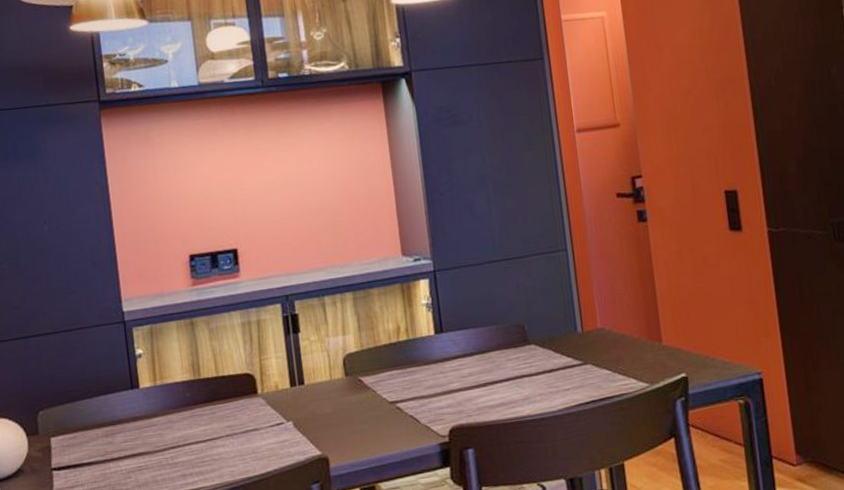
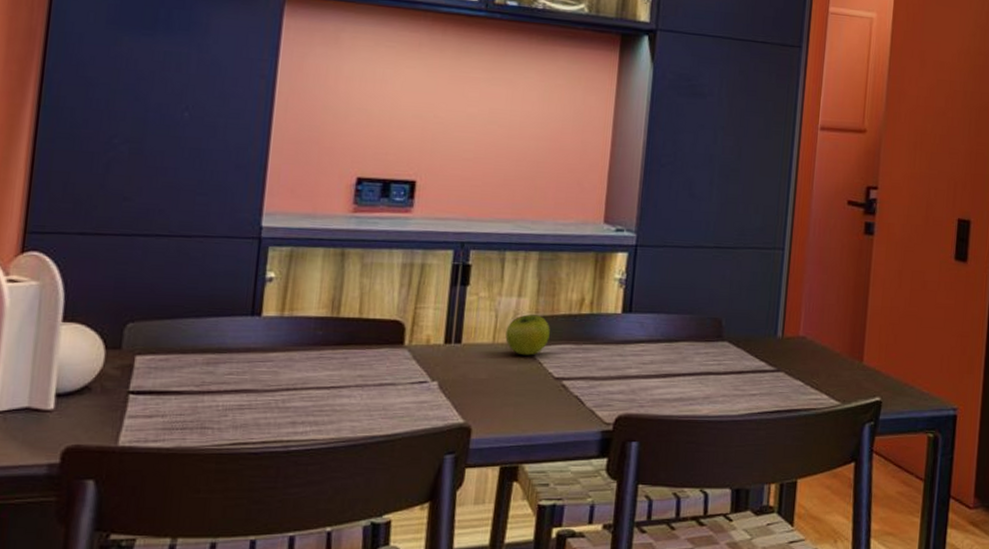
fruit: none [339,348,377,387] -> present [505,314,550,356]

